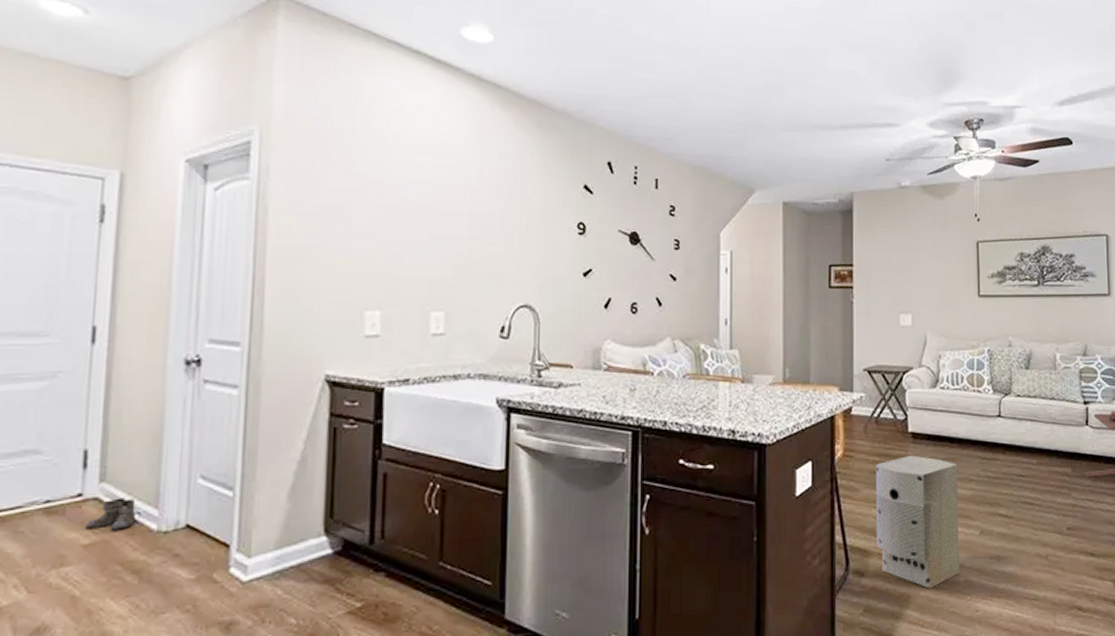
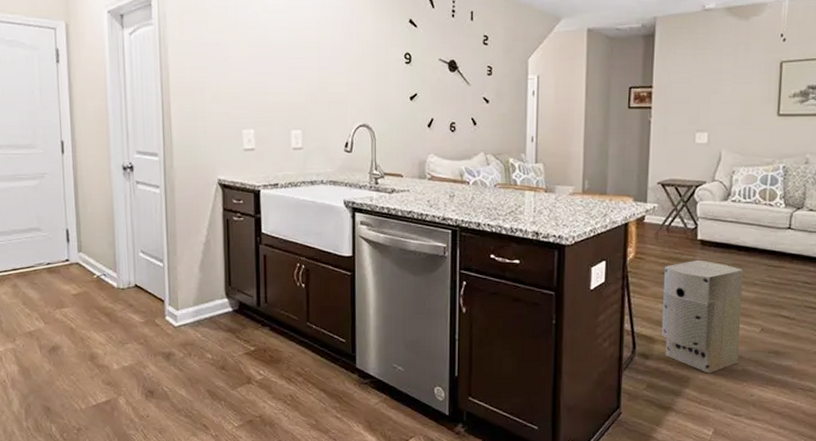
boots: present [86,497,137,530] -> none [73,263,104,286]

